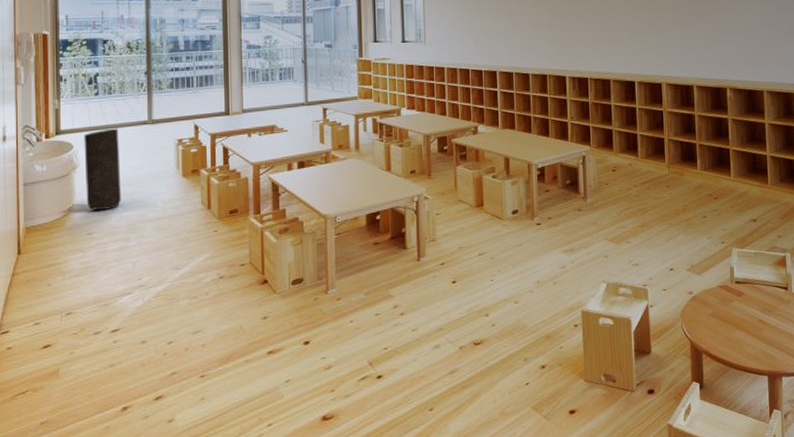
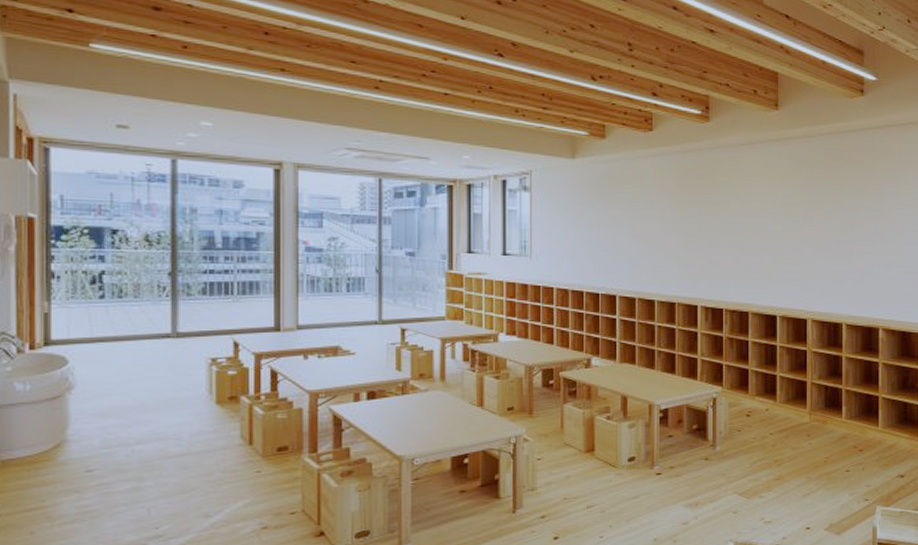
trash can: present [84,128,121,210] -> none [83,341,133,442]

